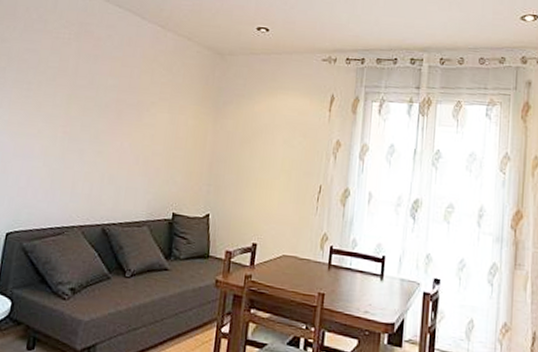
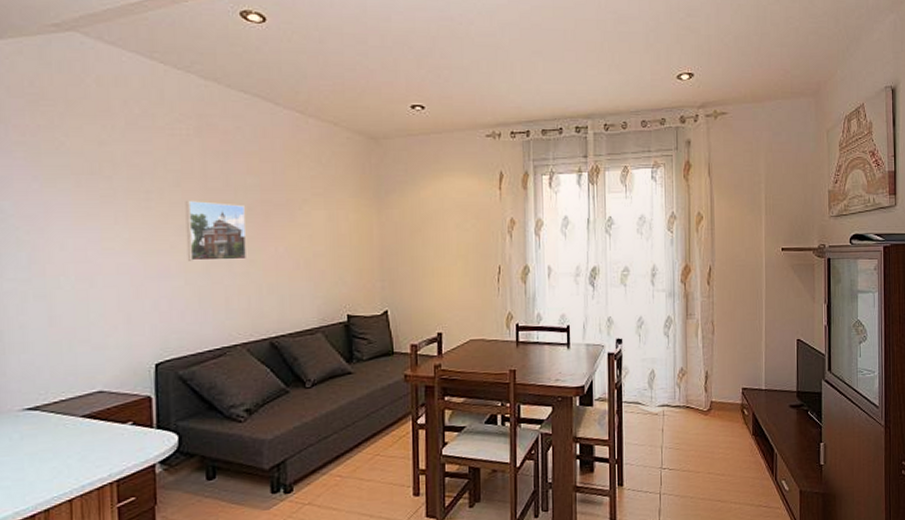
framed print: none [49,93,102,150] -> present [185,200,248,261]

